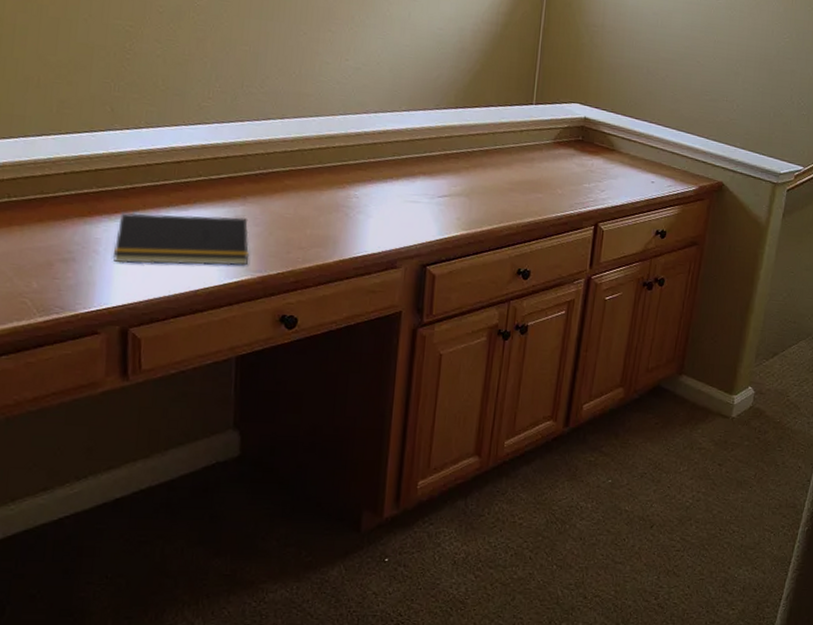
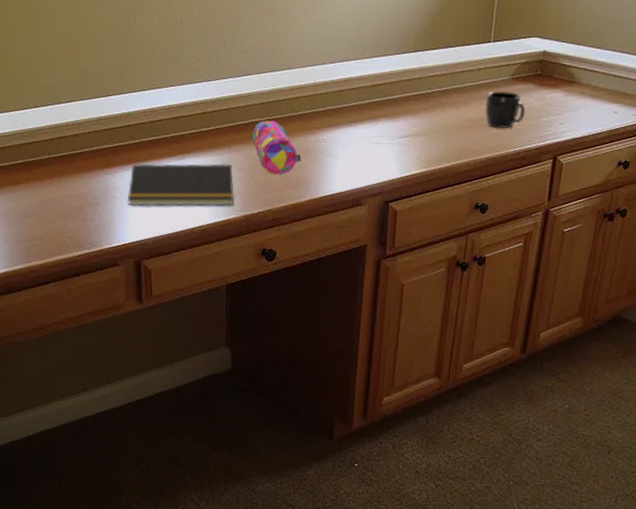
pencil case: none [271,170,330,232] -> present [251,120,302,175]
mug: none [527,154,568,193] -> present [485,91,526,128]

